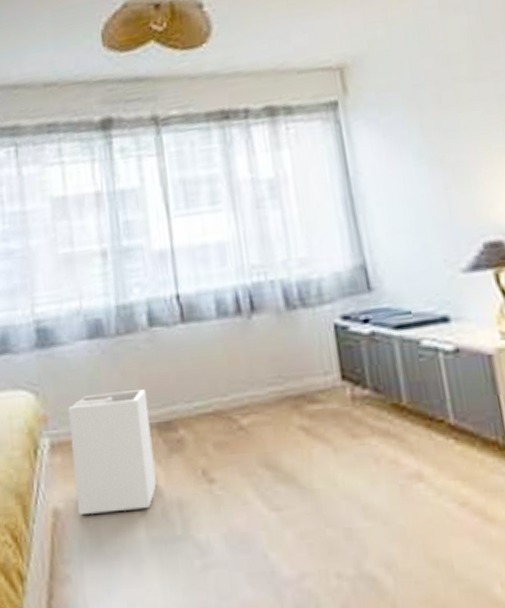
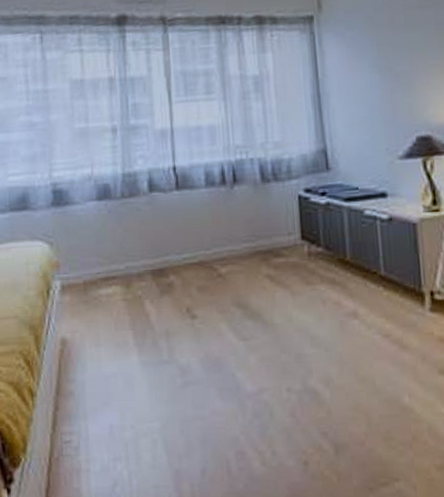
laundry hamper: present [68,389,157,514] -> none [77,243,149,343]

